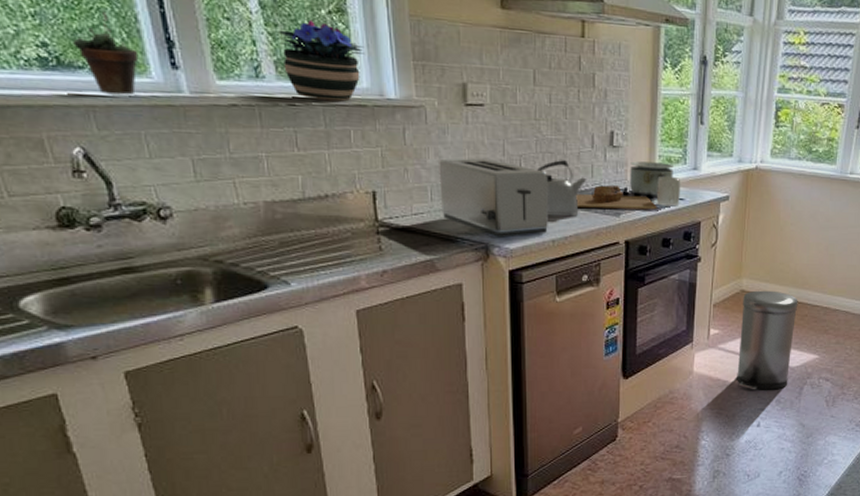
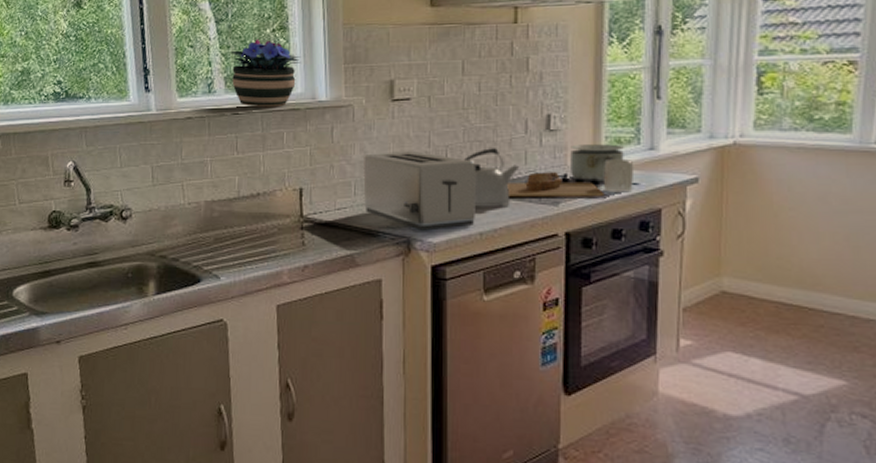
succulent plant: present [73,11,139,96] -> none [78,52,123,117]
pedal bin: present [737,290,798,390] -> none [721,292,808,425]

